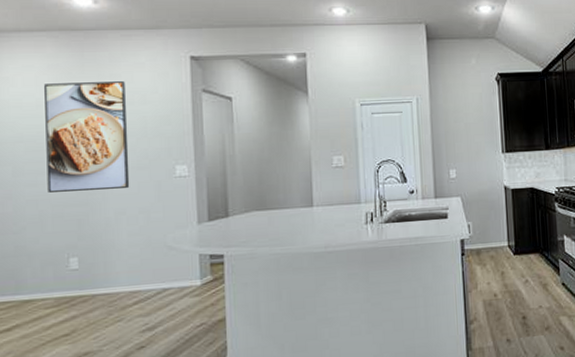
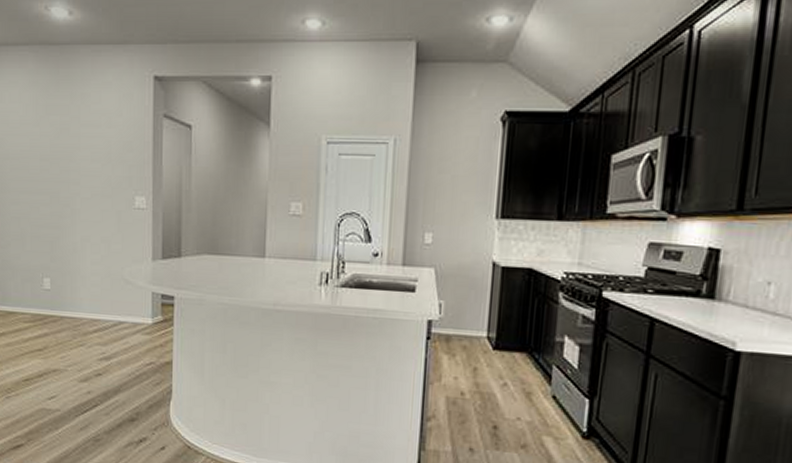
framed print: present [44,81,130,193] -> none [26,101,95,215]

